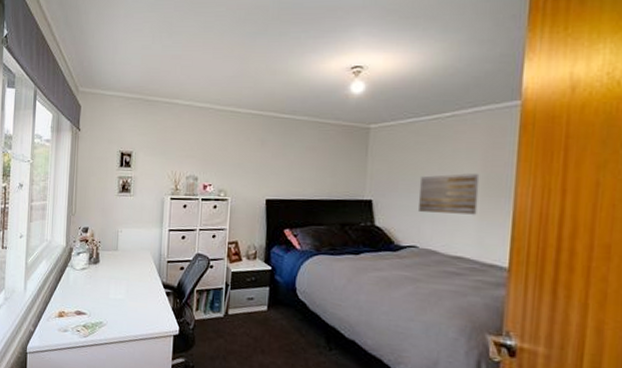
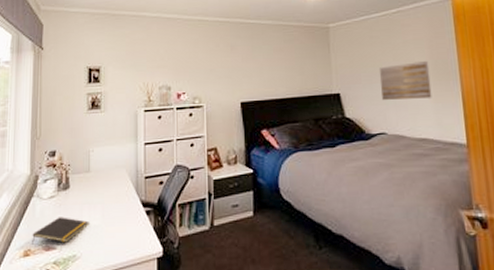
notepad: none [66,287,115,310] -> present [32,217,89,245]

